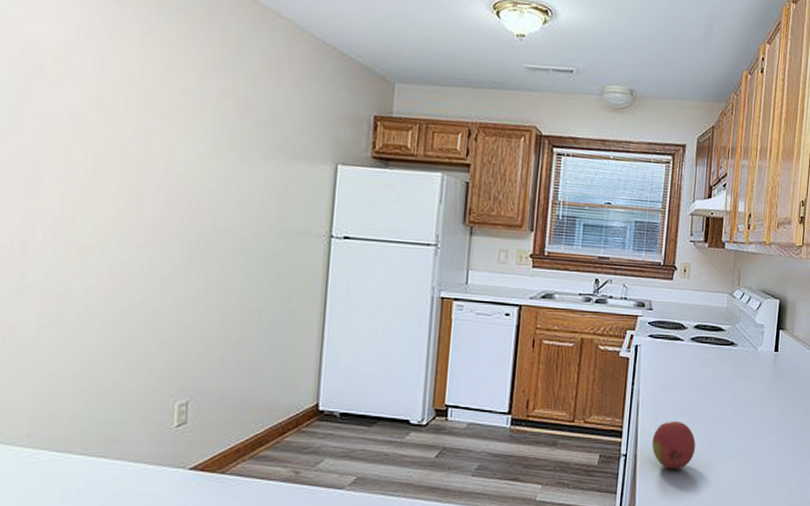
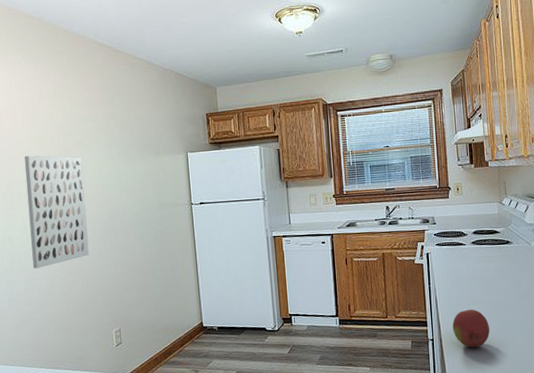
wall art: none [56,123,171,297] -> present [24,155,89,269]

